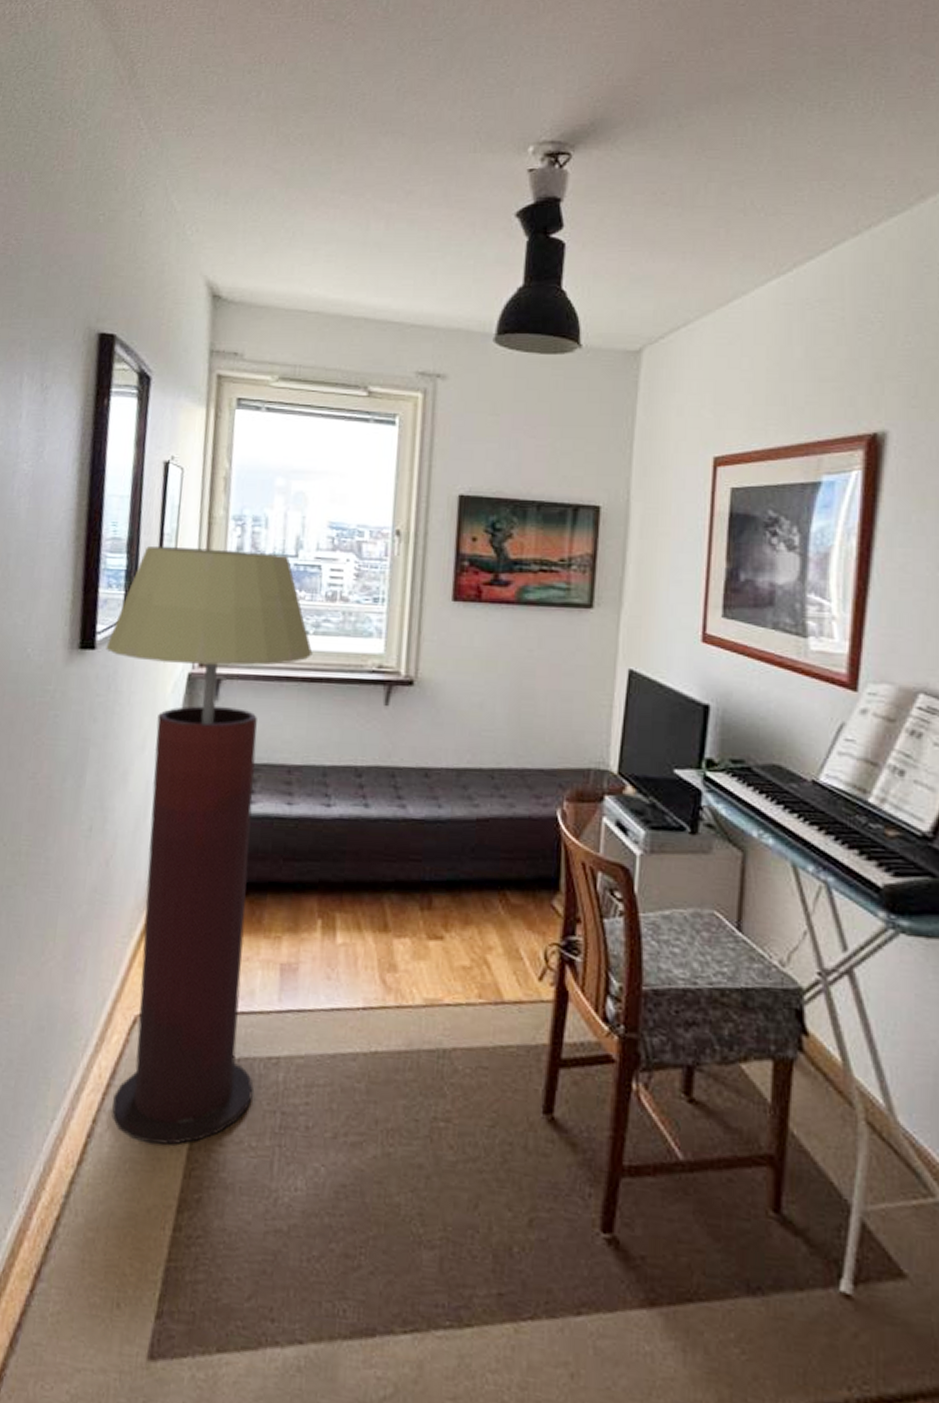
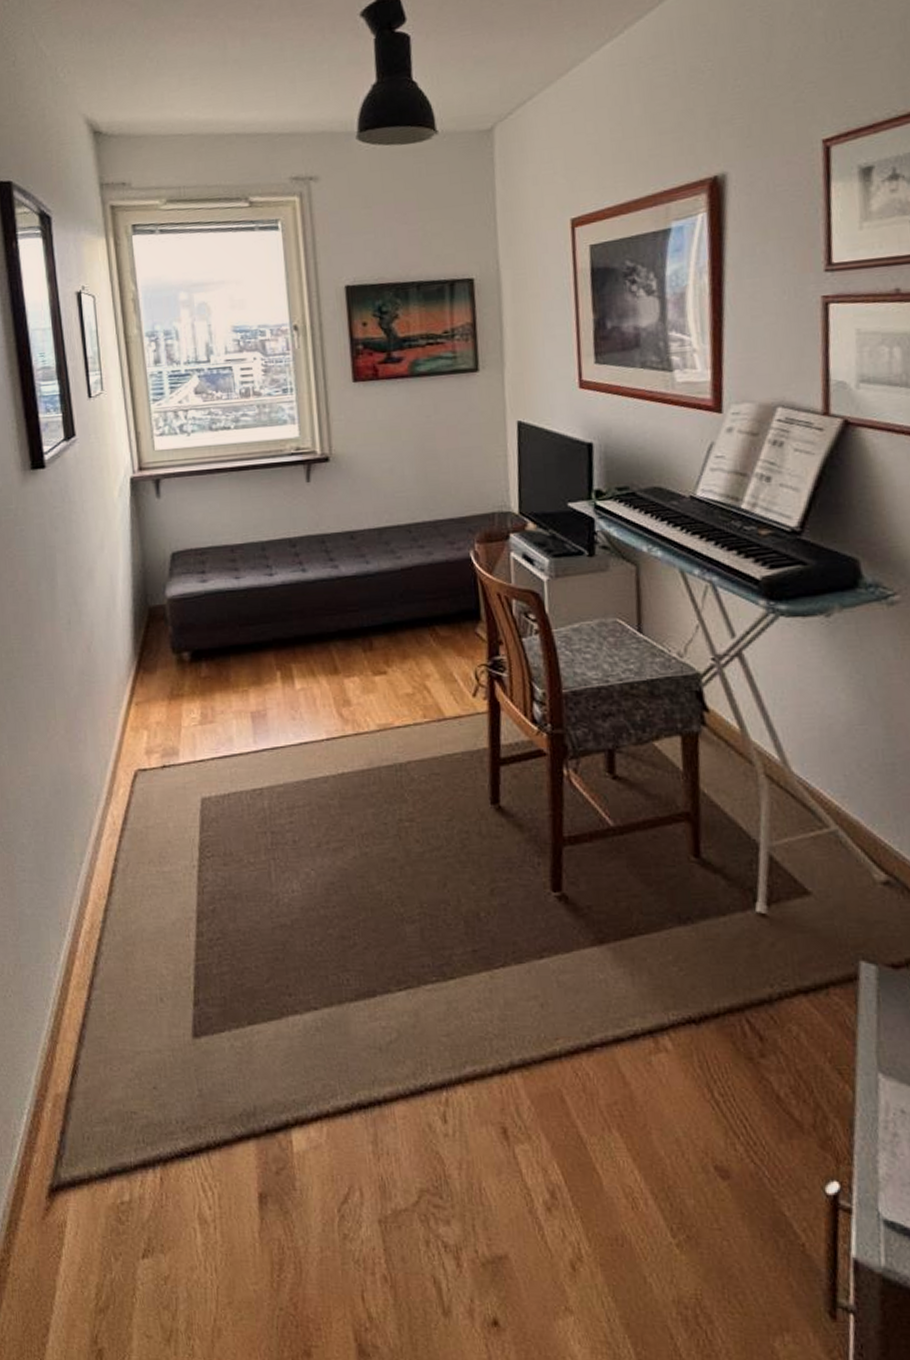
floor lamp: present [106,545,313,1145] -> none [54,361,245,872]

